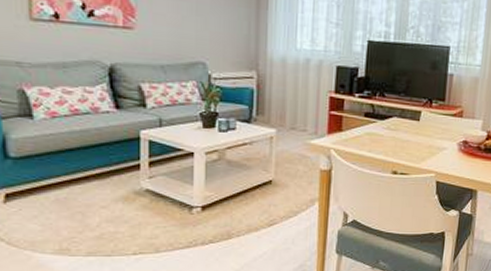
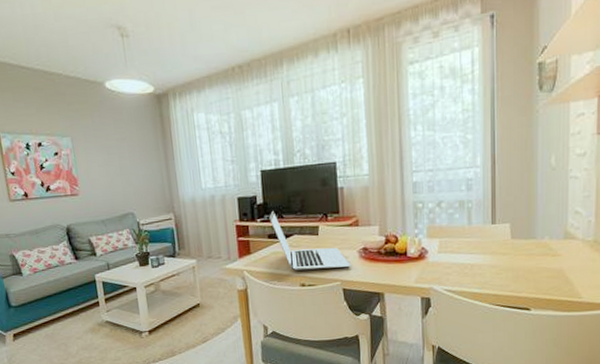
laptop: none [369,86,449,159] -> present [269,210,351,271]

